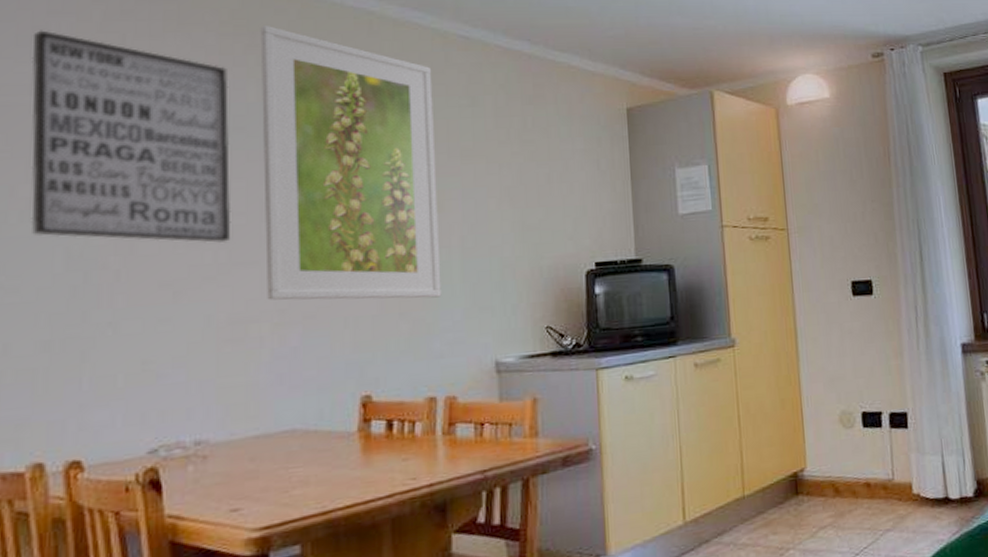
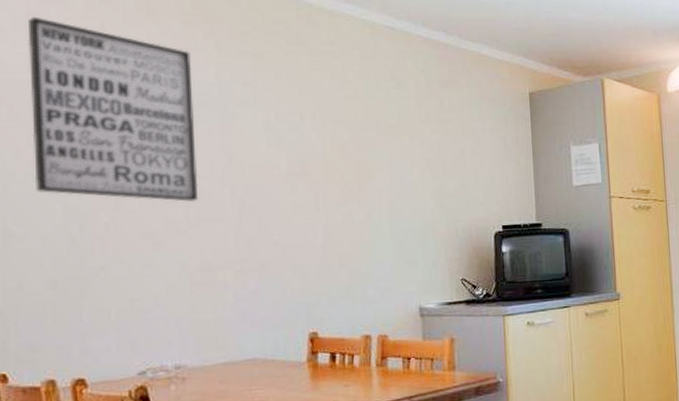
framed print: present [260,26,442,300] -> none [217,15,374,253]

